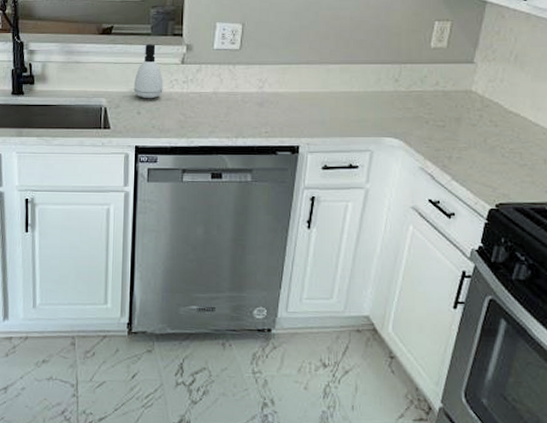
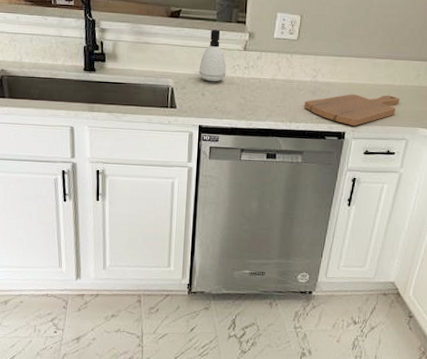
cutting board: none [251,103,360,139] -> present [304,94,400,127]

